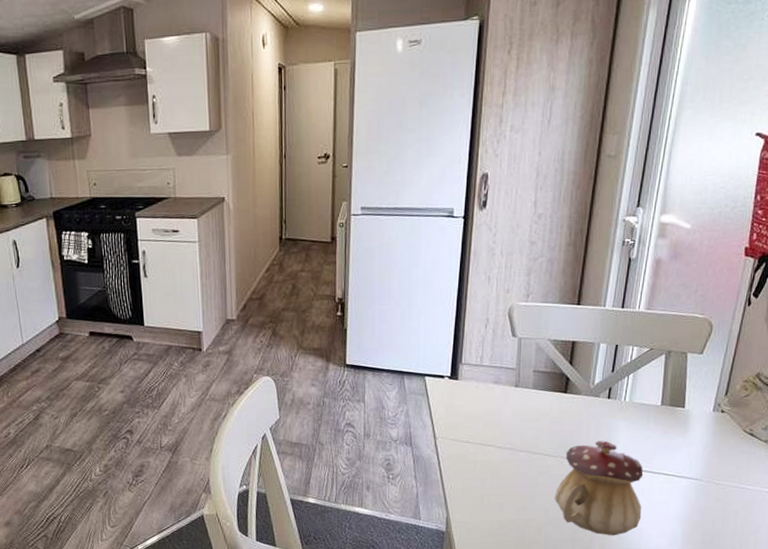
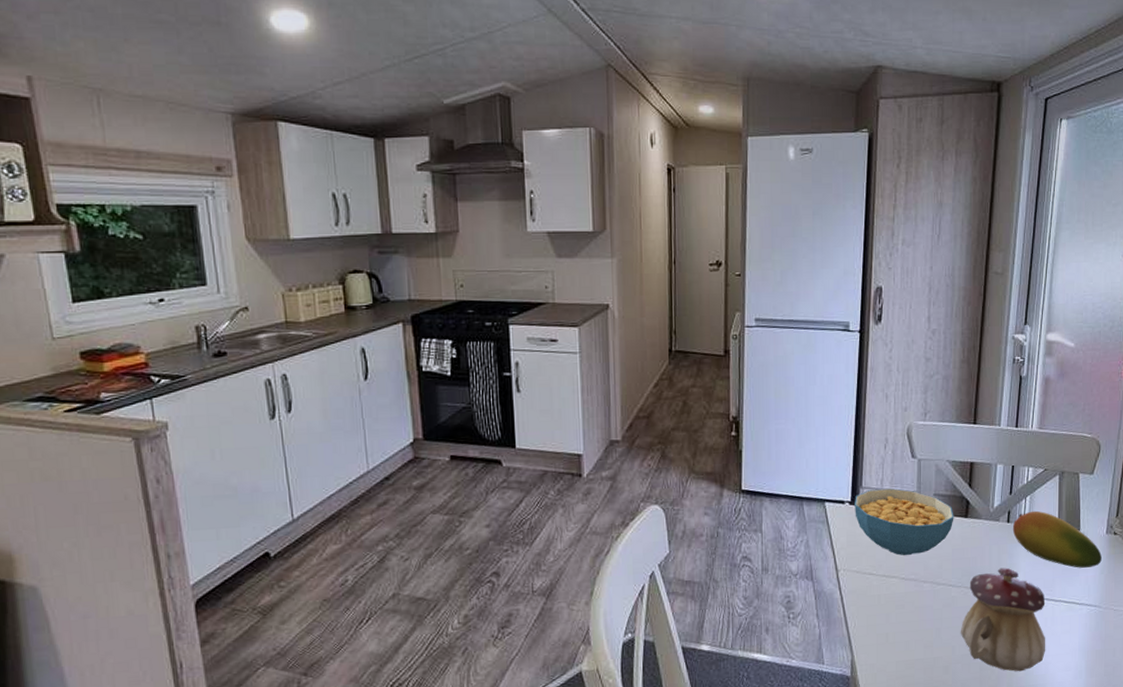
cereal bowl: none [454,365,553,426] -> present [855,488,954,555]
fruit: none [612,388,707,443] -> present [1012,510,1102,568]

